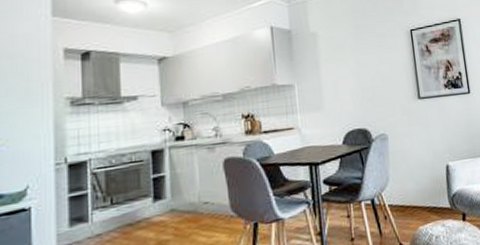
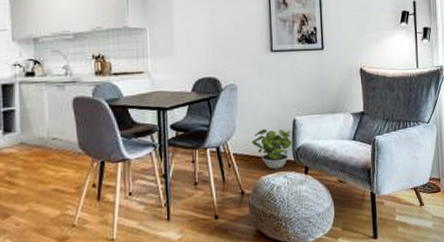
potted plant: none [406,176,447,219] -> present [251,128,292,170]

